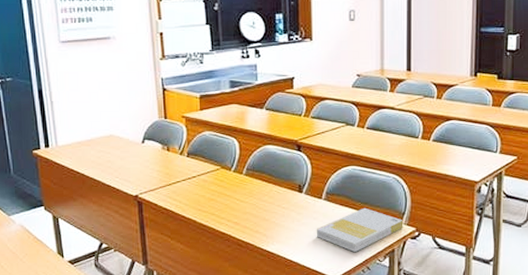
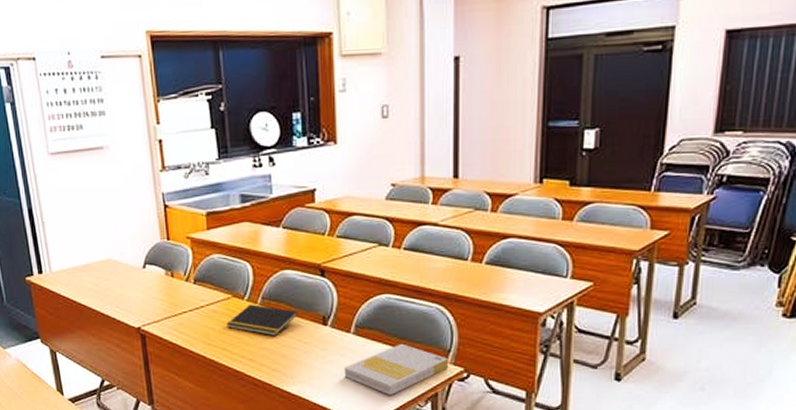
notepad: none [215,175,278,203] -> present [226,304,299,337]

